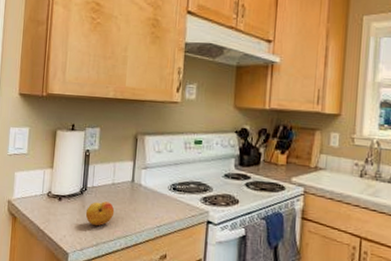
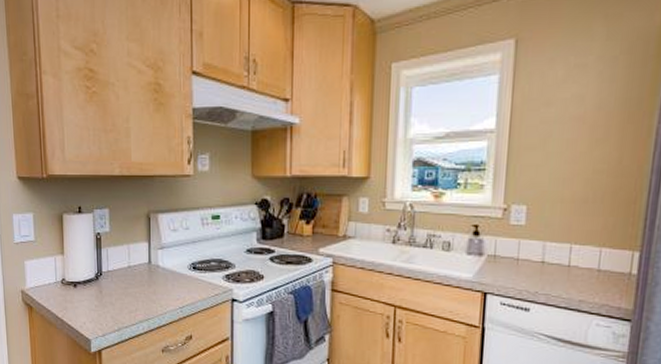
fruit: present [85,201,115,226] -> none [103,285,134,311]

